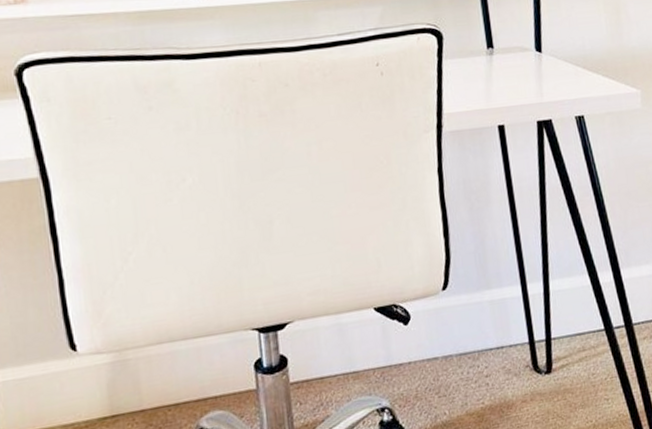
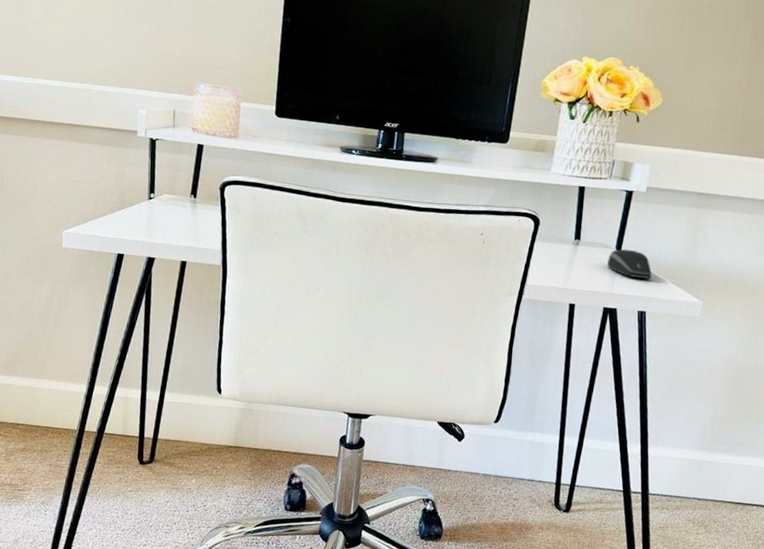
computer mouse: none [529,47,582,80] -> present [607,249,652,279]

